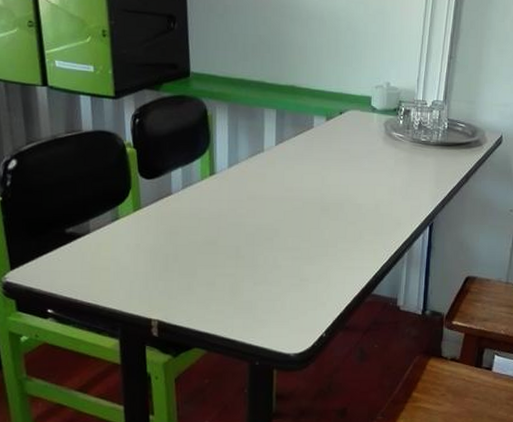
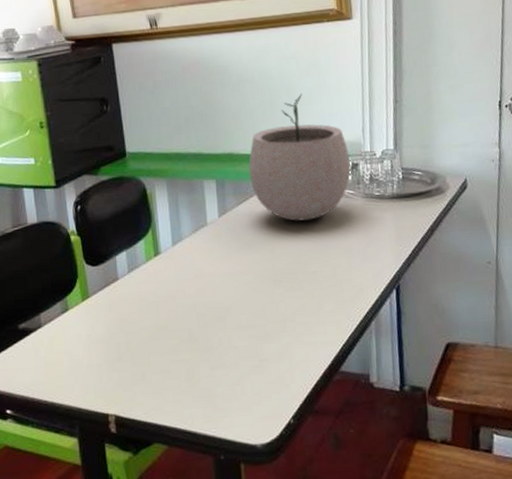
plant pot: none [308,37,403,157] -> present [248,93,351,221]

